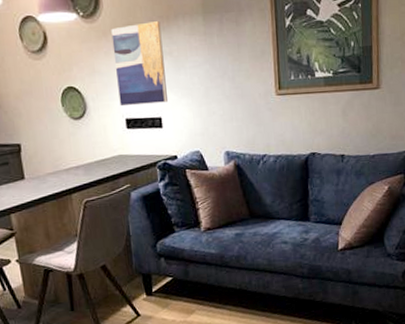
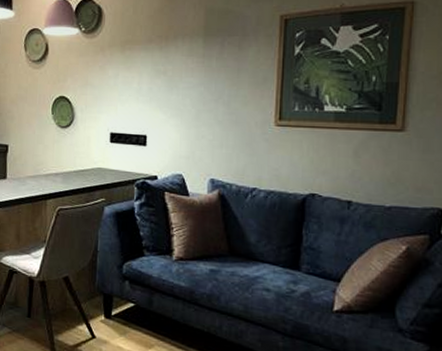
wall art: present [111,21,168,106] -> none [107,41,159,121]

